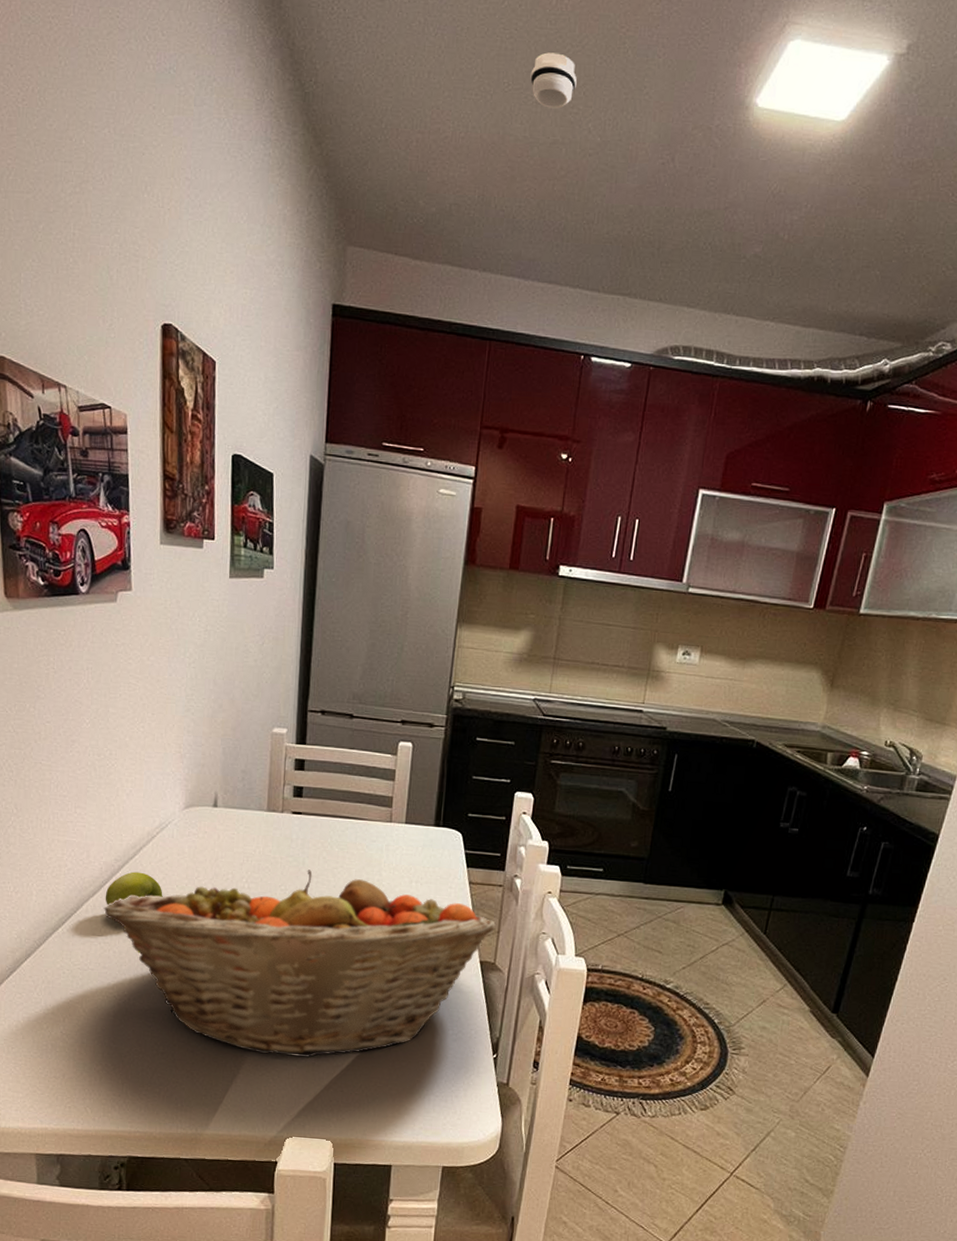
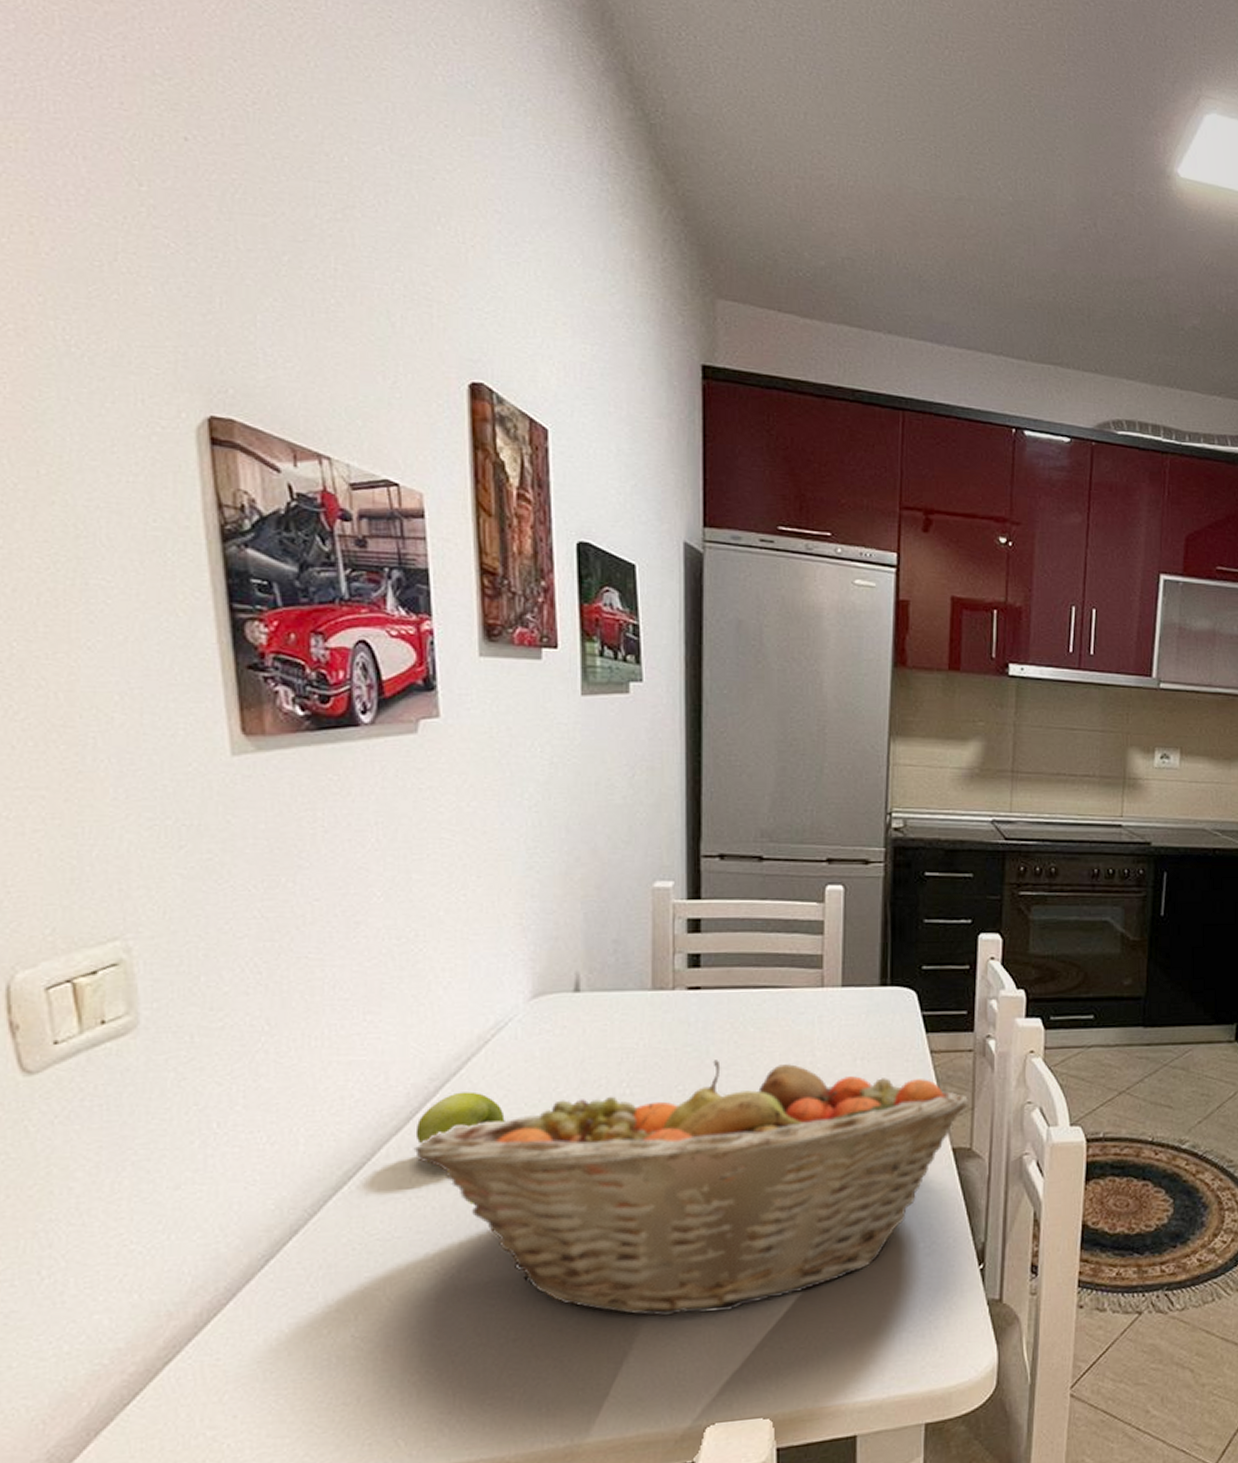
smoke detector: present [530,52,577,109] -> none [926,103,980,164]

